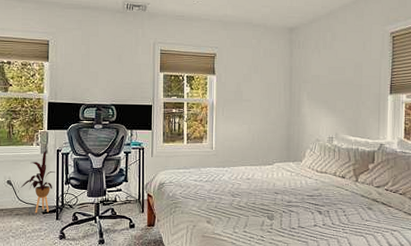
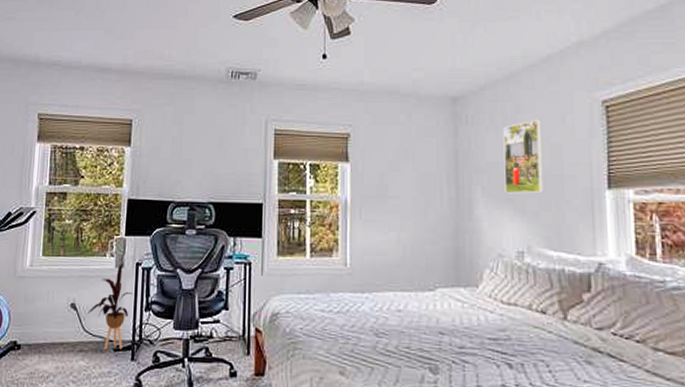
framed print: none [322,44,349,98] -> present [503,119,543,194]

